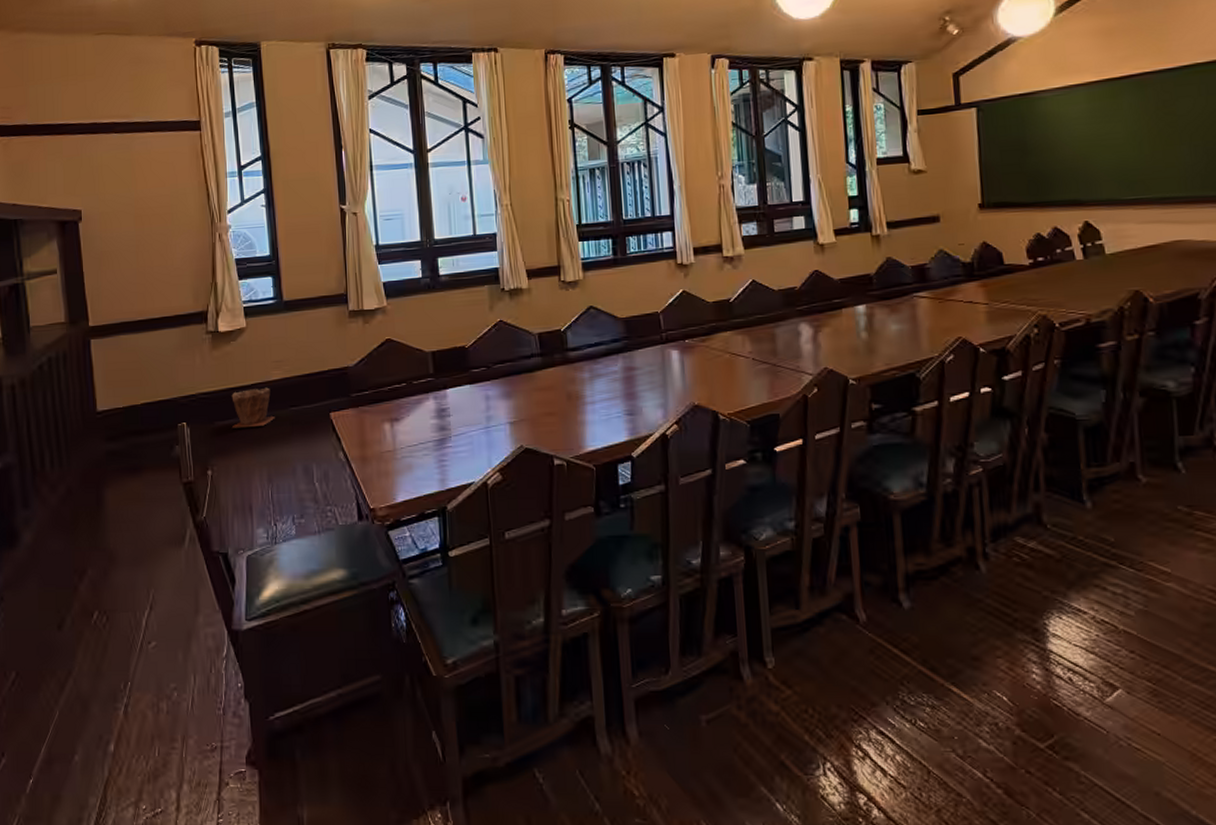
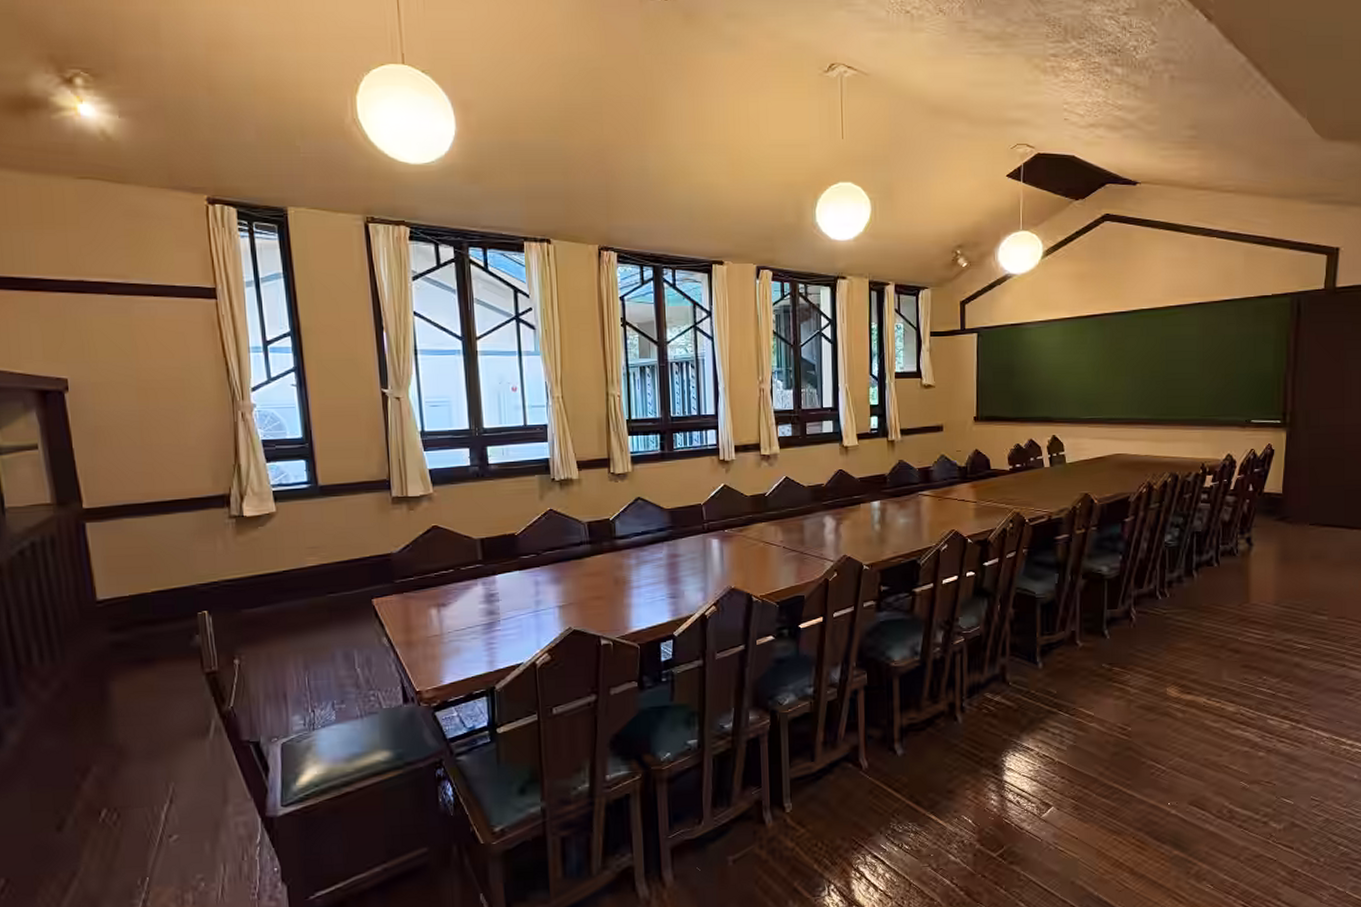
plant pot: present [231,387,275,428] -> none [260,574,311,616]

